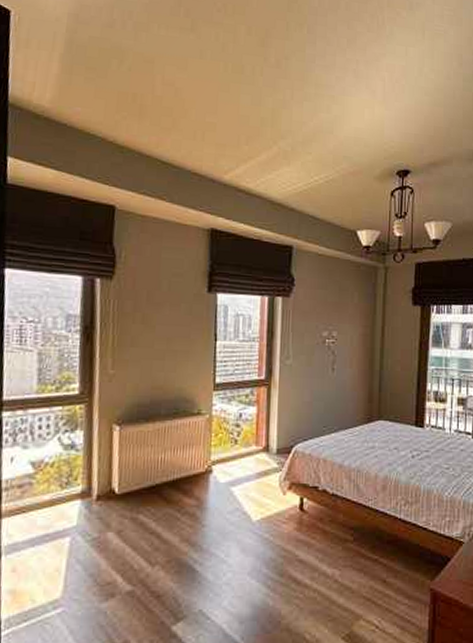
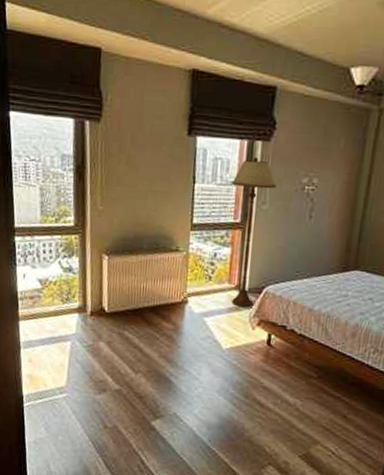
floor lamp: none [254,312,299,471] -> present [231,156,277,308]

